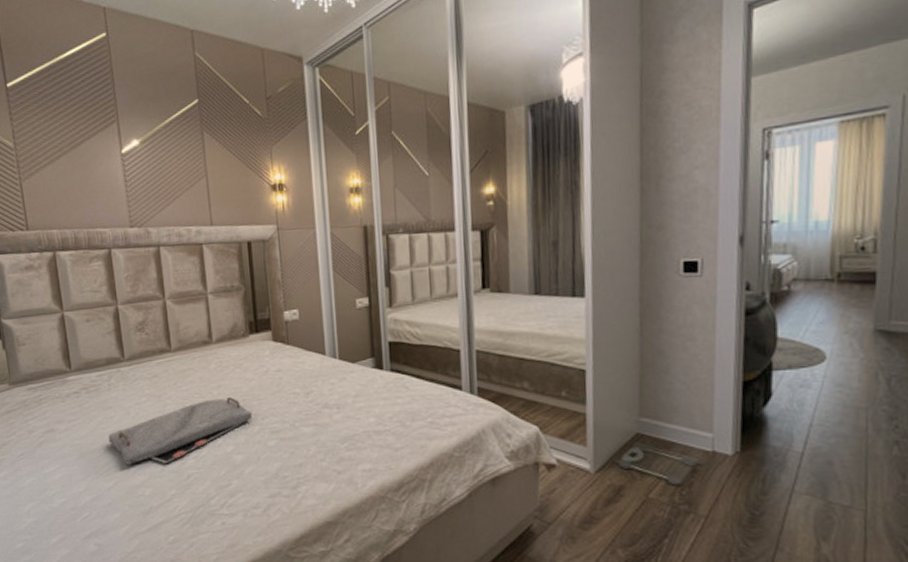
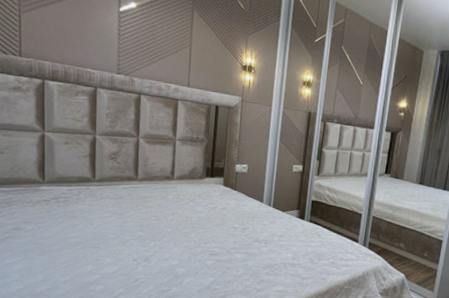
serving tray: present [108,397,253,465] -> none [70,222,198,269]

